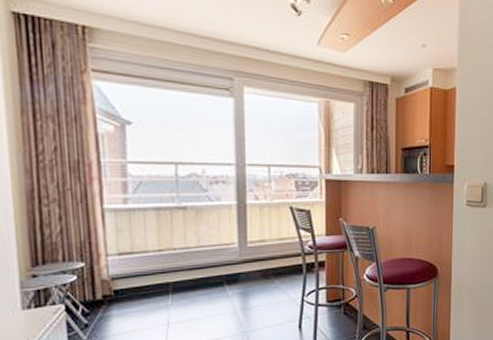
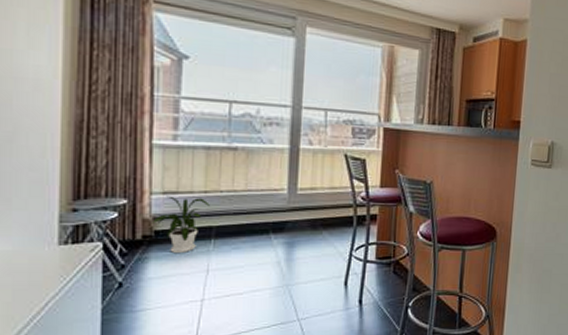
house plant: none [111,256,165,311] -> present [153,195,210,254]

